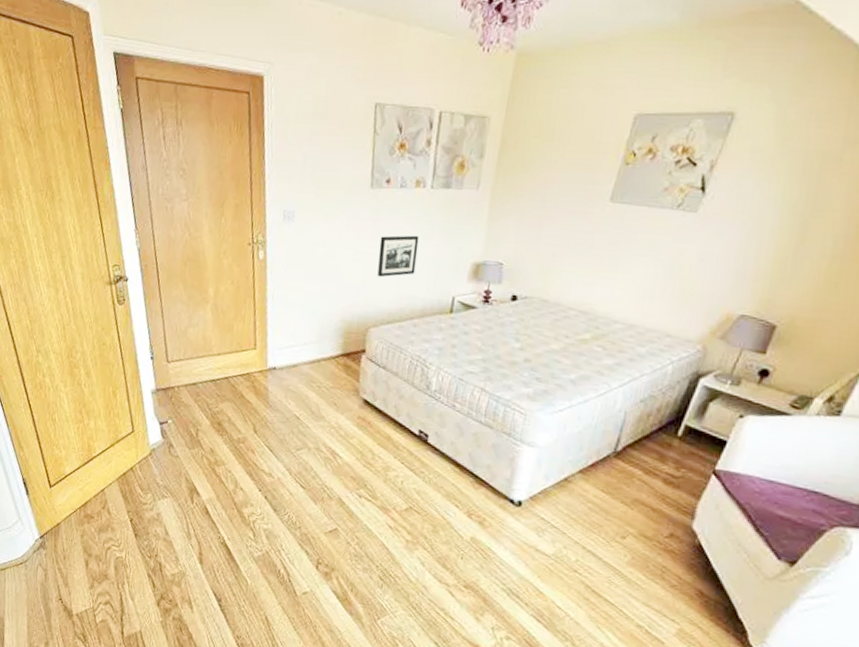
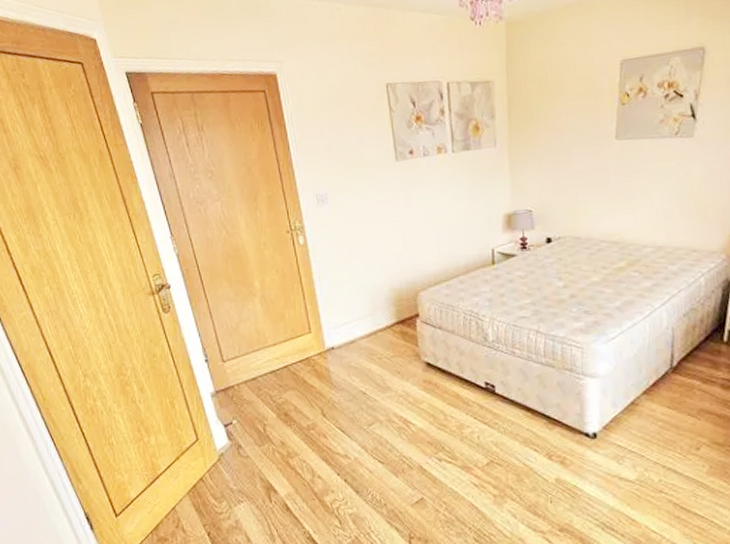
picture frame: present [377,235,419,278] -> none [413,197,452,243]

